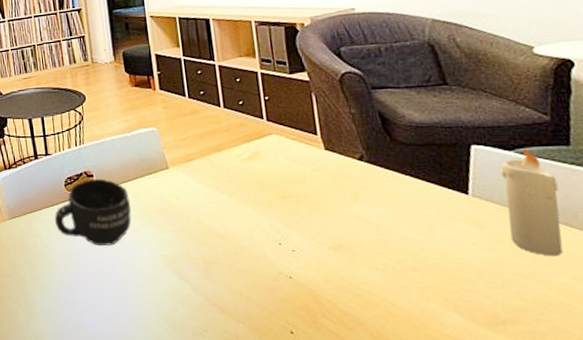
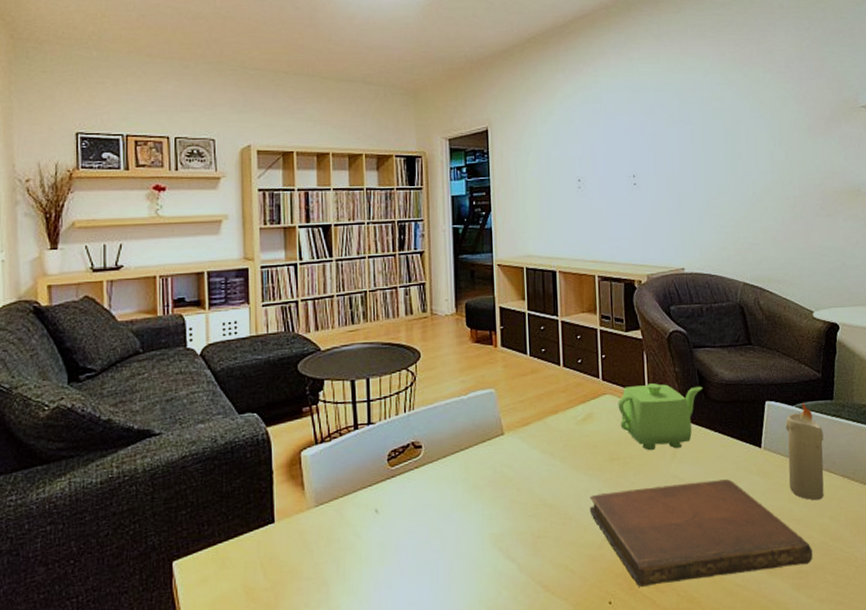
mug: present [54,179,132,246] -> none [371,450,461,529]
notebook: none [261,225,551,325] -> present [589,479,813,587]
teapot: none [286,124,387,191] -> present [618,383,703,451]

